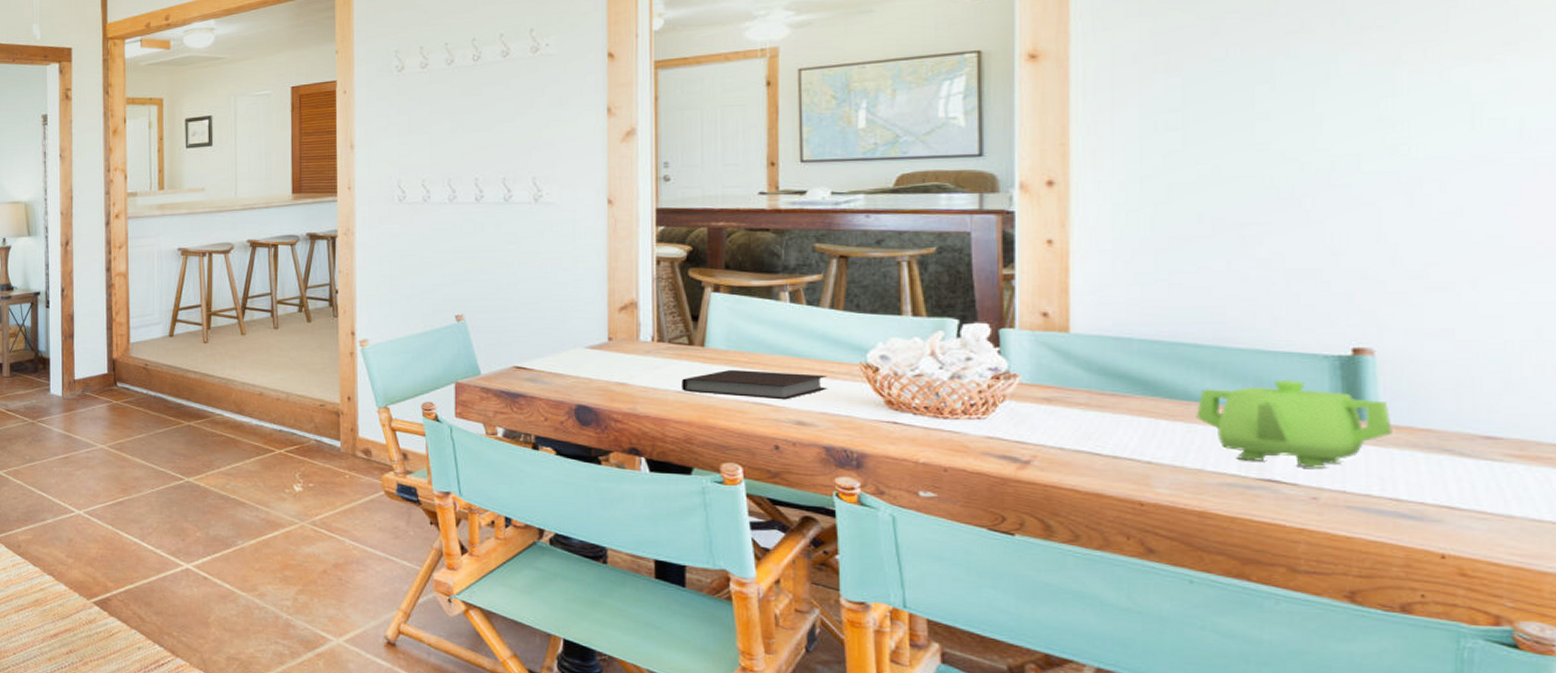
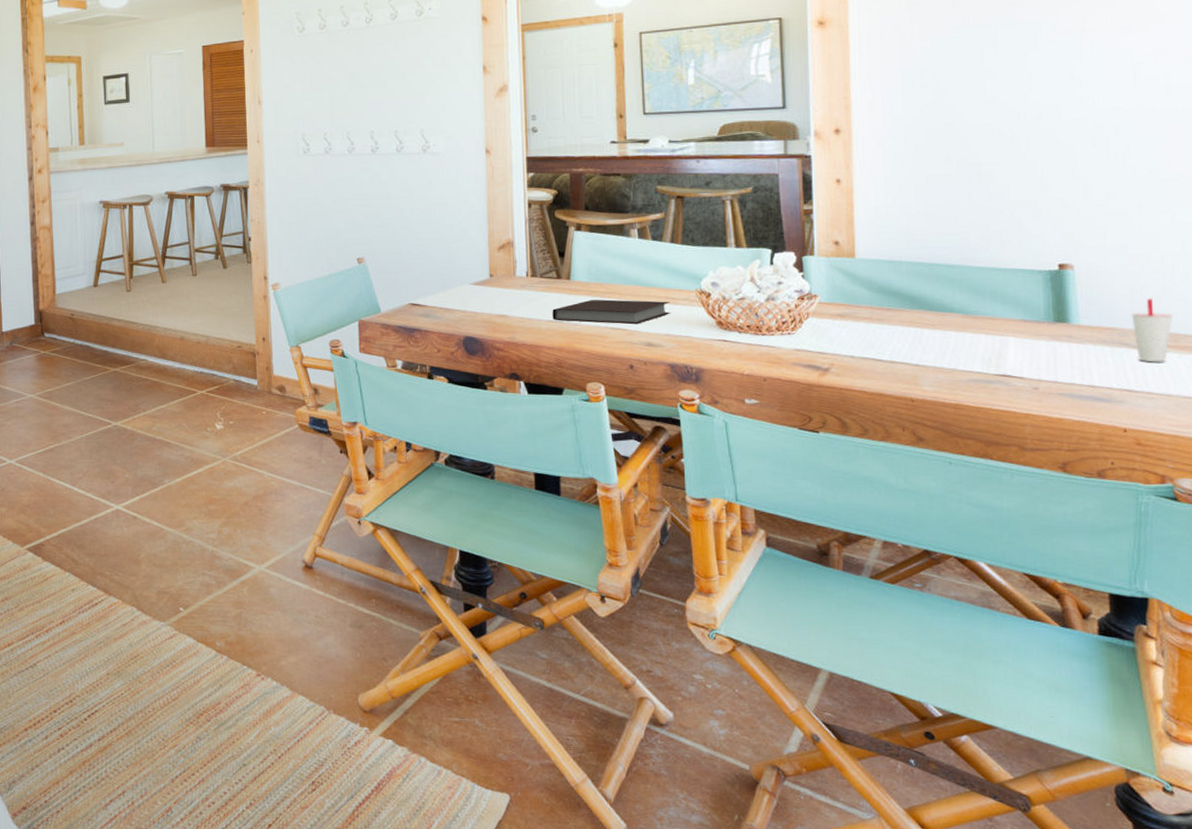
teapot: present [1196,380,1392,468] -> none [950,292,1088,364]
cup: none [1457,395,1520,475] -> present [1131,298,1173,362]

